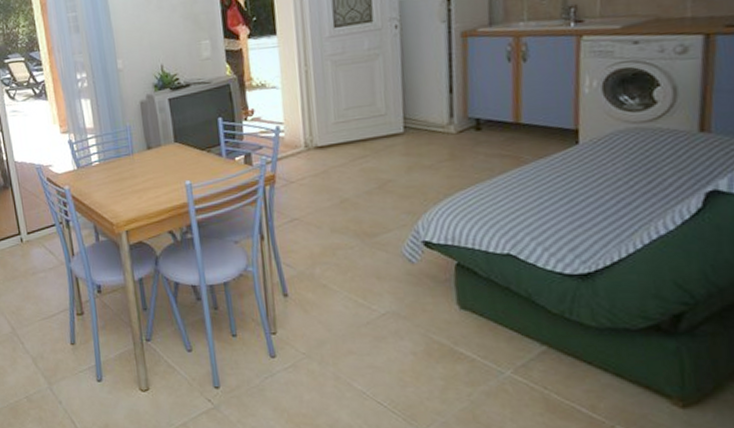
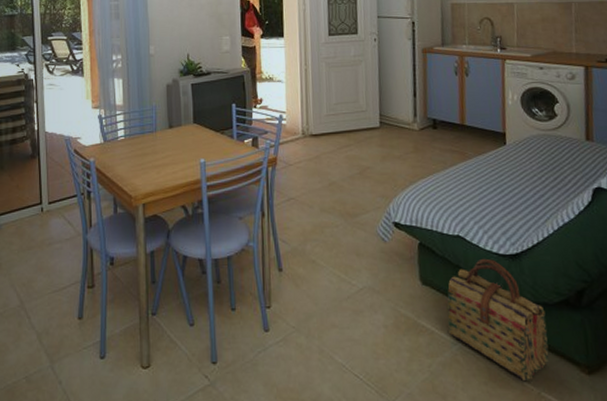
shopping bag: none [493,279,629,414] -> present [447,258,549,382]

